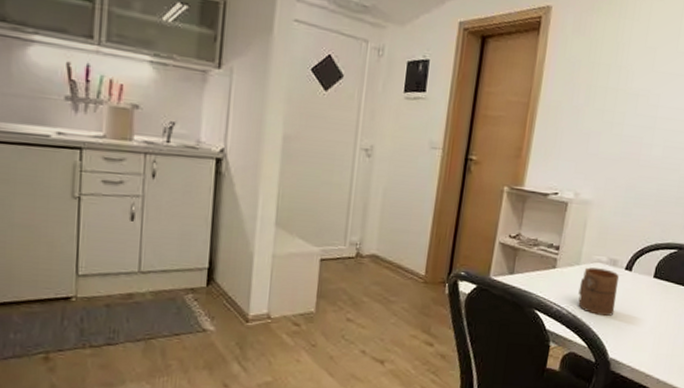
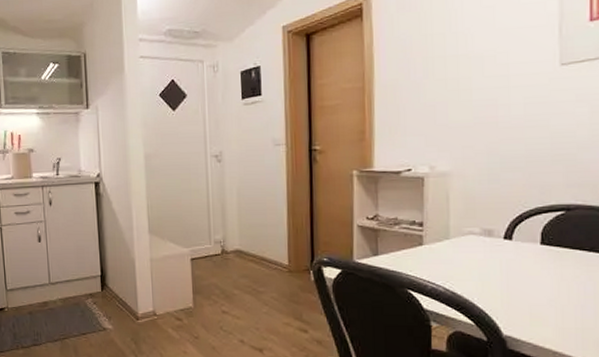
cup: present [578,267,620,317] -> none [453,240,500,291]

